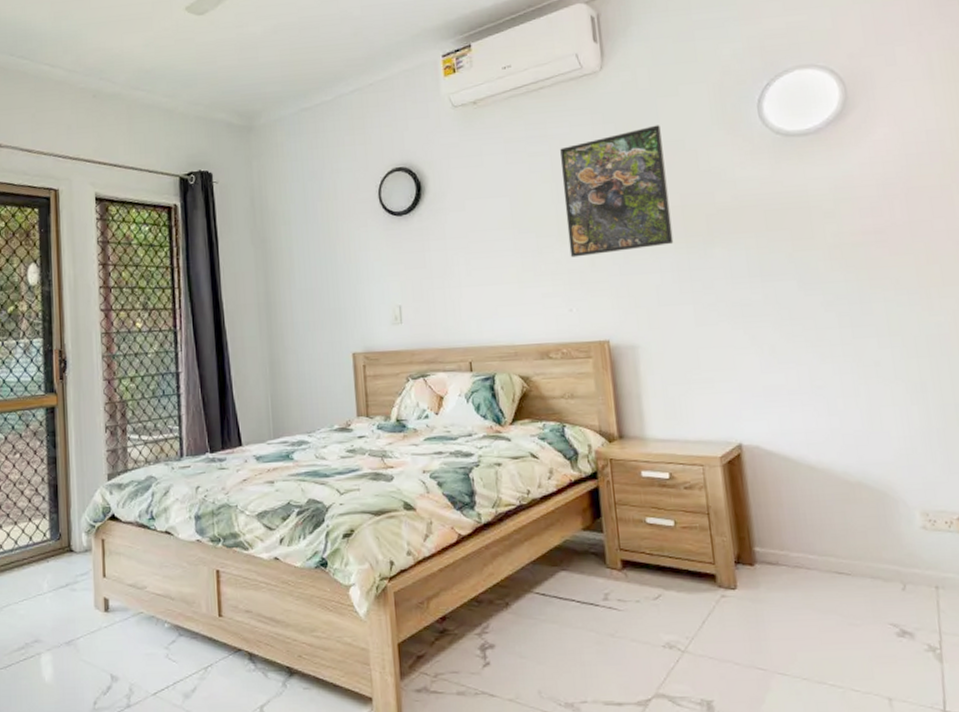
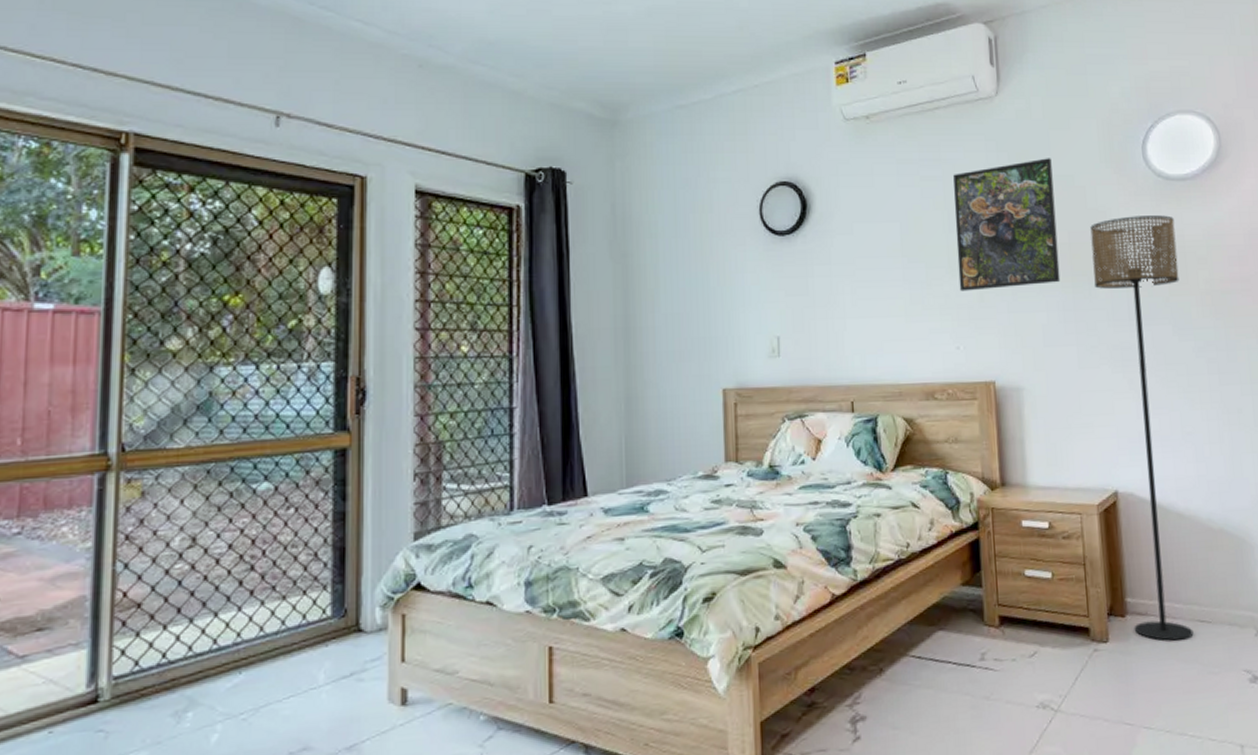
floor lamp: none [703,171,831,591] -> present [1090,215,1194,641]

